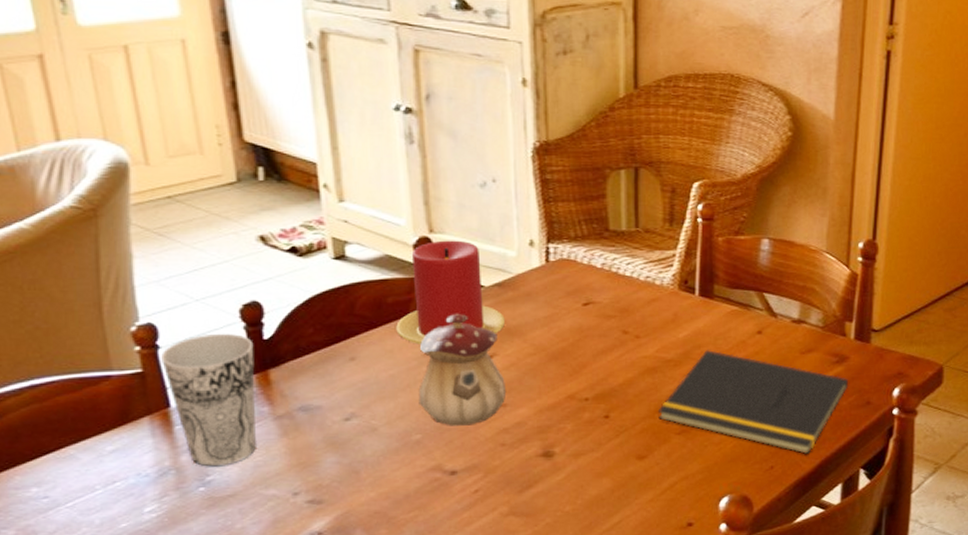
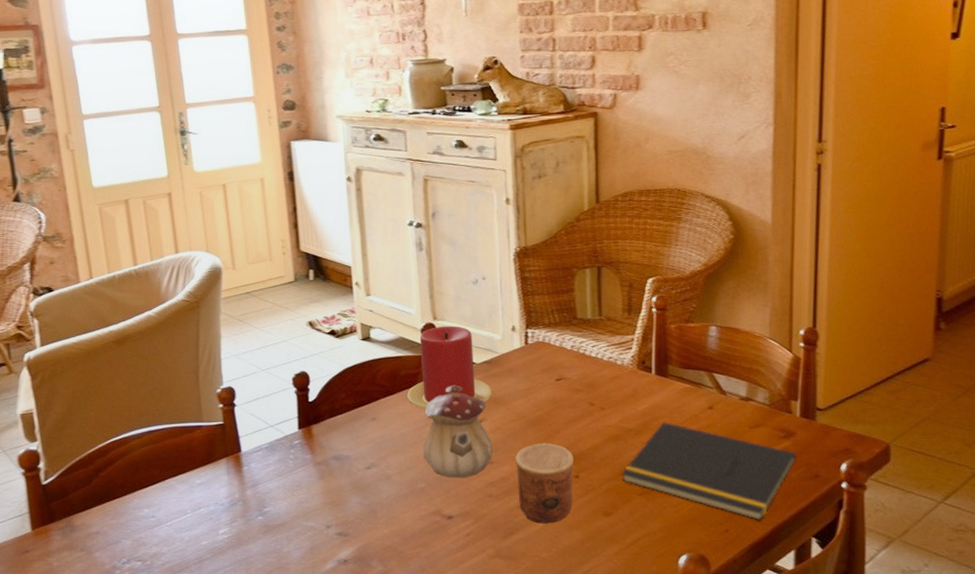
cup: present [161,333,258,467] -> none [237,396,302,501]
cup: none [534,379,603,473] -> present [515,443,574,524]

